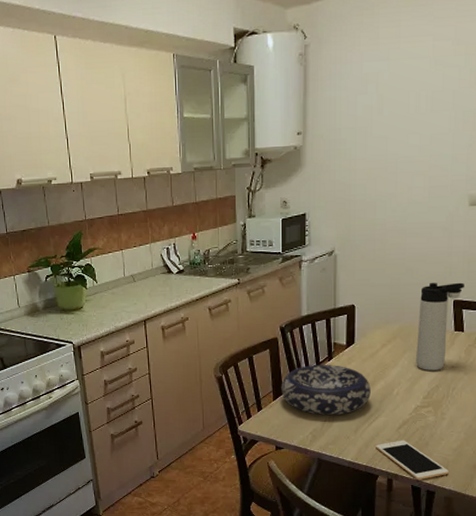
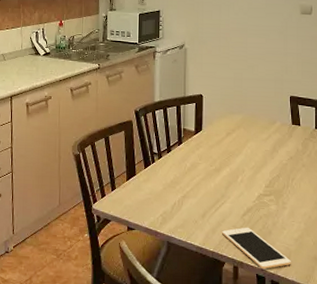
decorative bowl: present [281,365,371,415] -> none [134,148,217,199]
thermos bottle: present [416,282,464,371] -> none [258,78,299,161]

